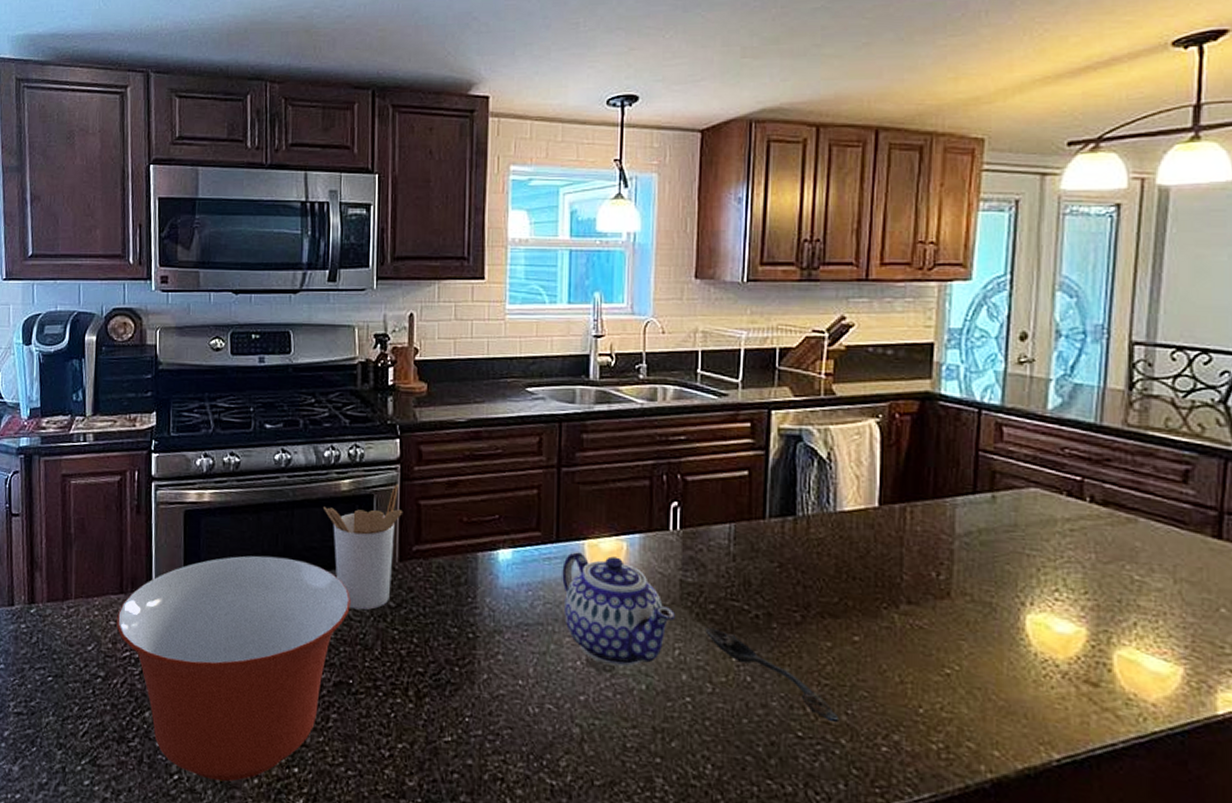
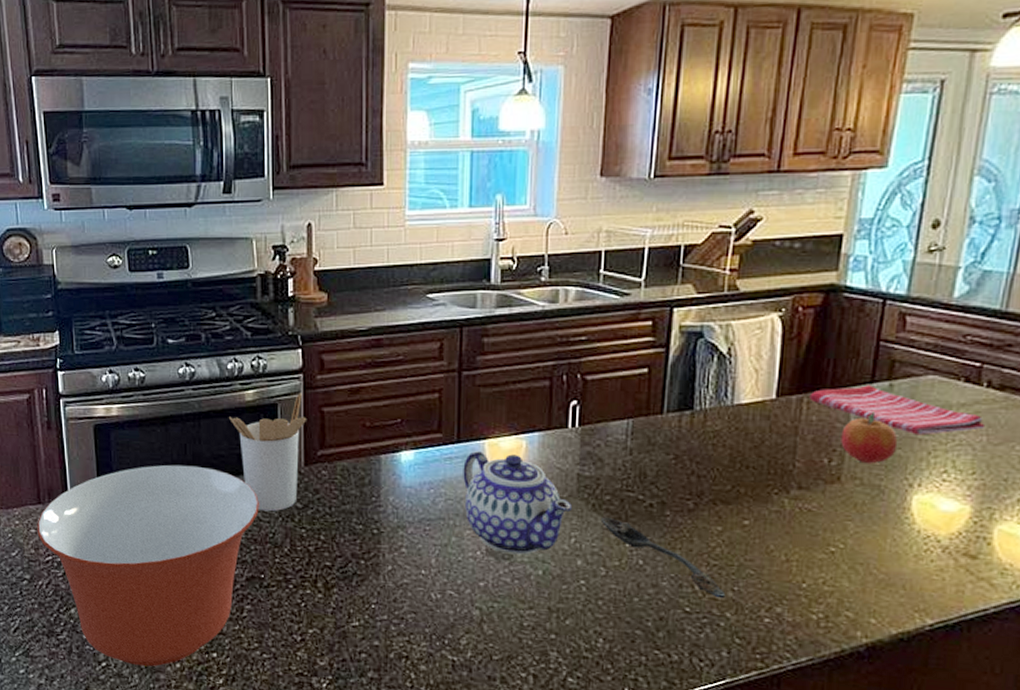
dish towel: none [912,496,1093,551] -> present [809,385,986,436]
fruit: none [947,523,1006,580] -> present [841,411,898,464]

